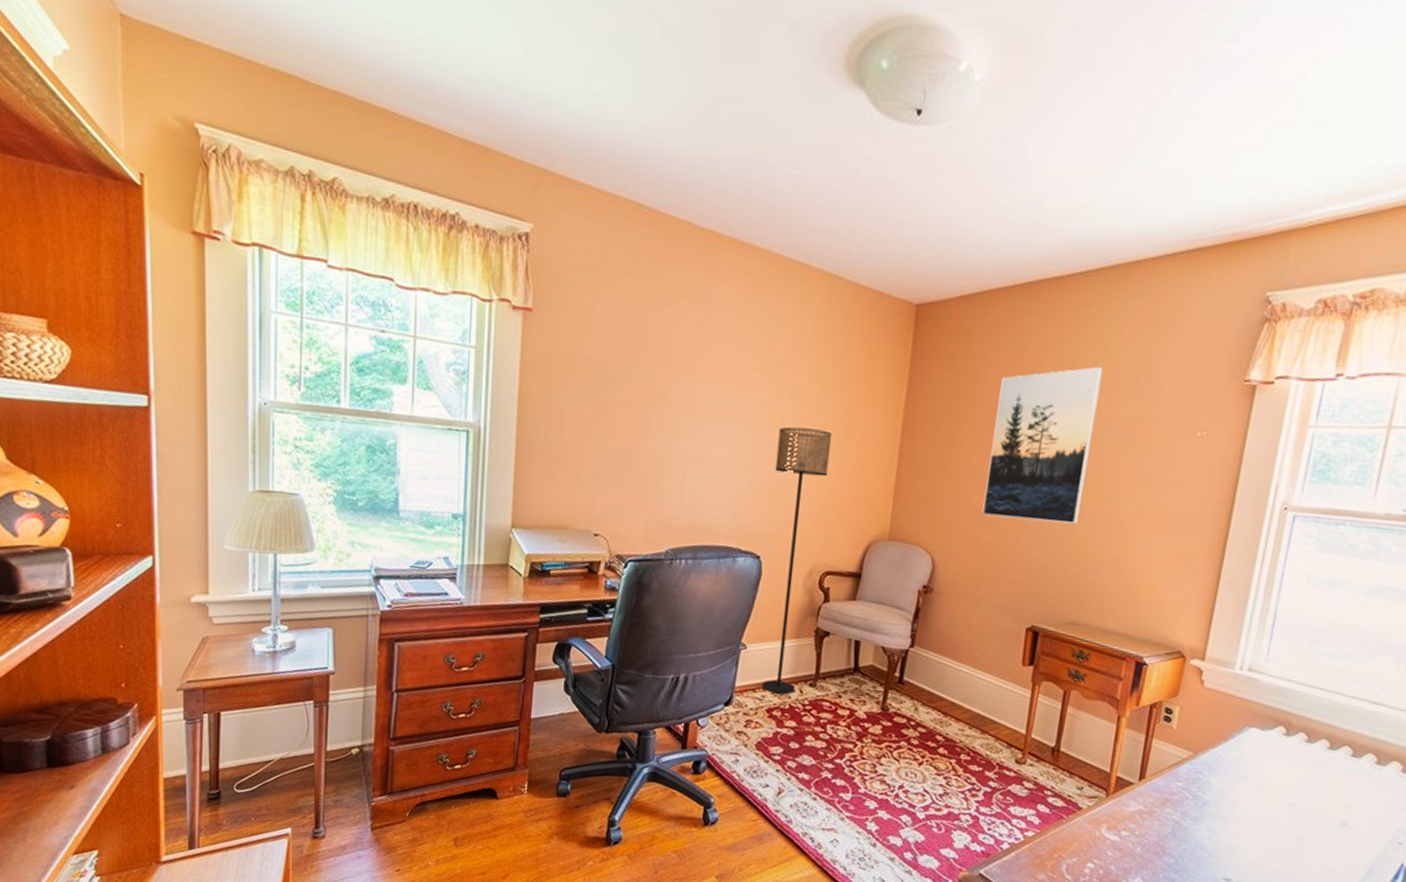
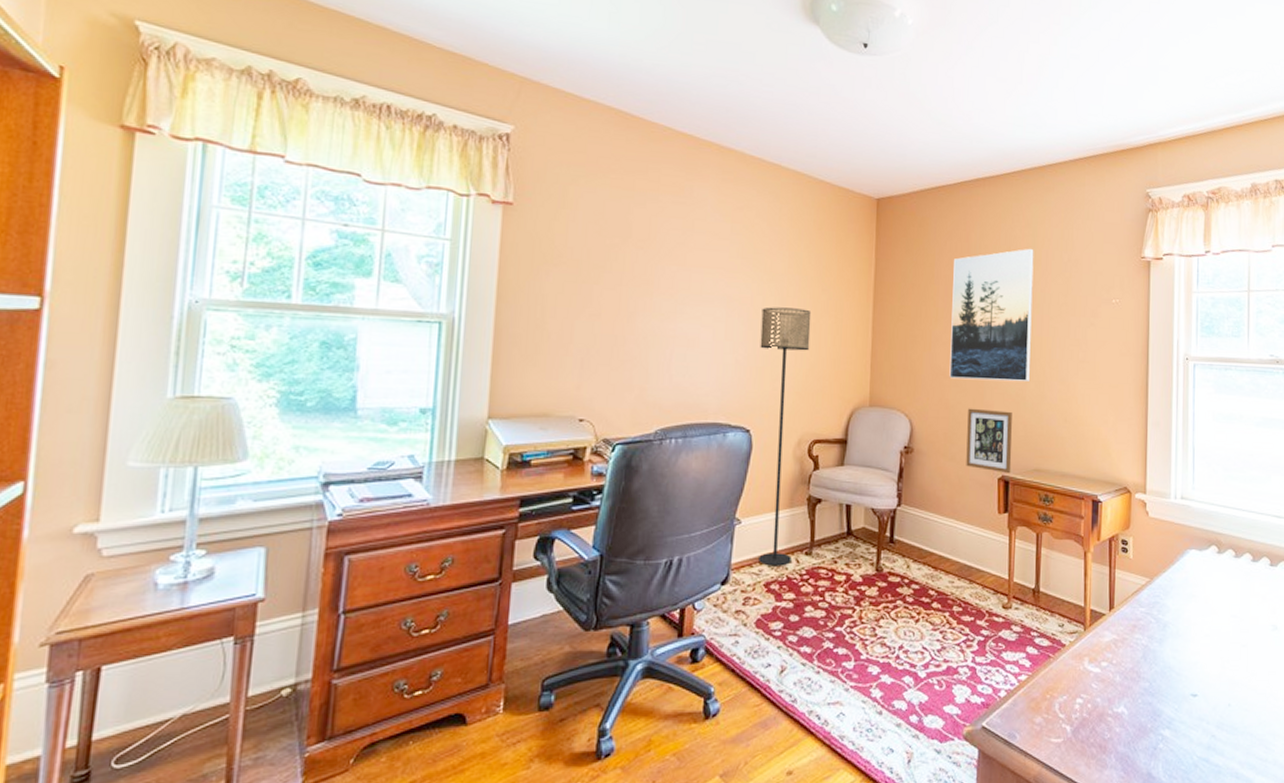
picture frame: none [991,549,1052,625] -> present [966,408,1012,474]

